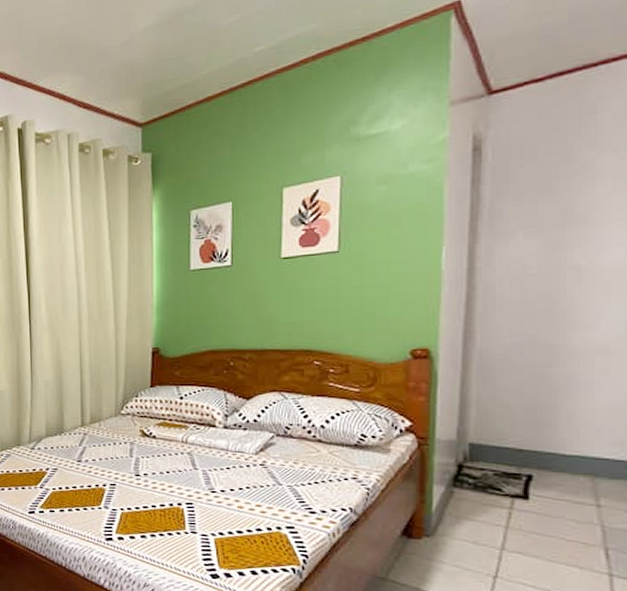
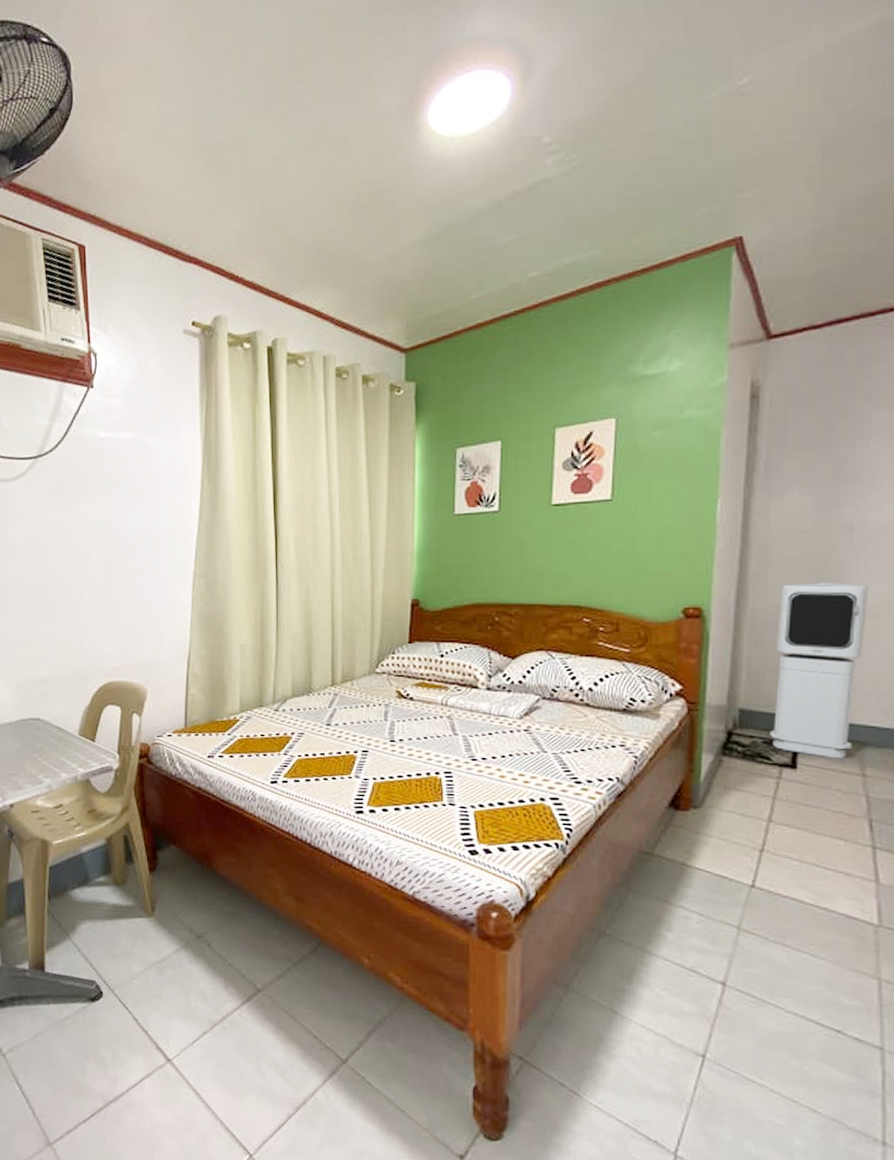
air purifier: none [501,321,597,490] -> present [770,582,868,759]

